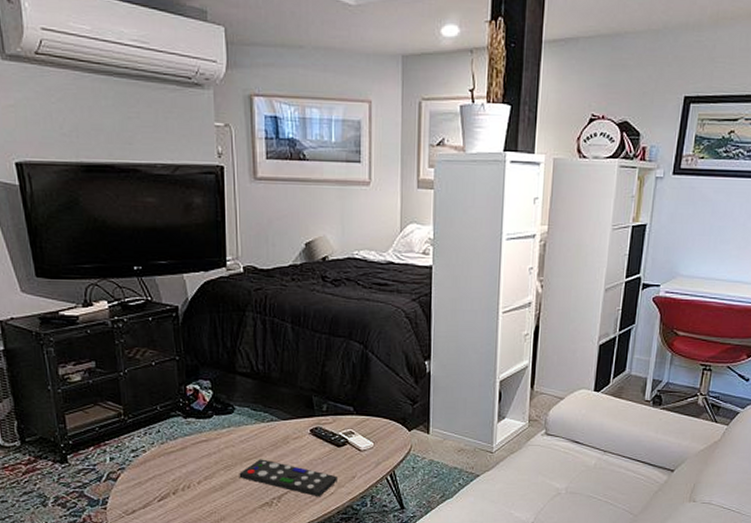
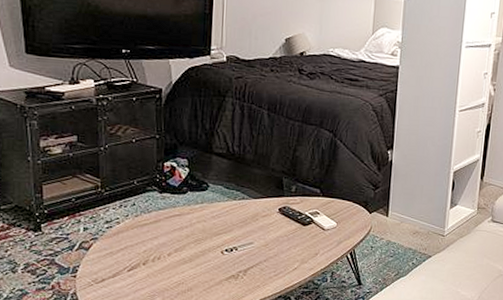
remote control: present [239,459,337,497] -> none [208,234,301,272]

